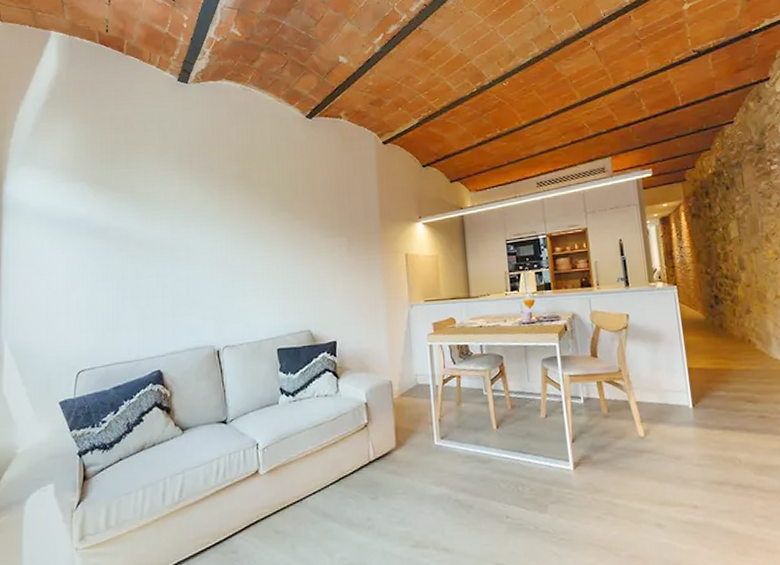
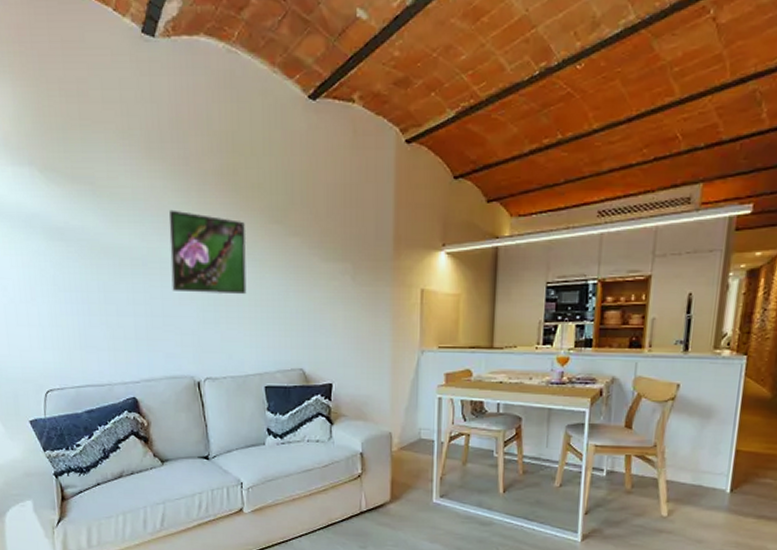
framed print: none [195,207,260,273] -> present [169,209,247,294]

